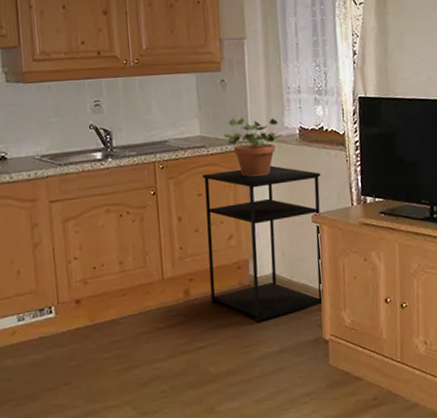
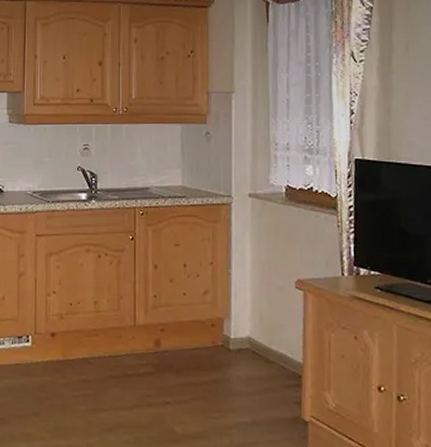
shelving unit: present [202,165,324,321] -> none [181,223,308,386]
potted plant: present [224,118,283,177] -> none [205,172,268,233]

